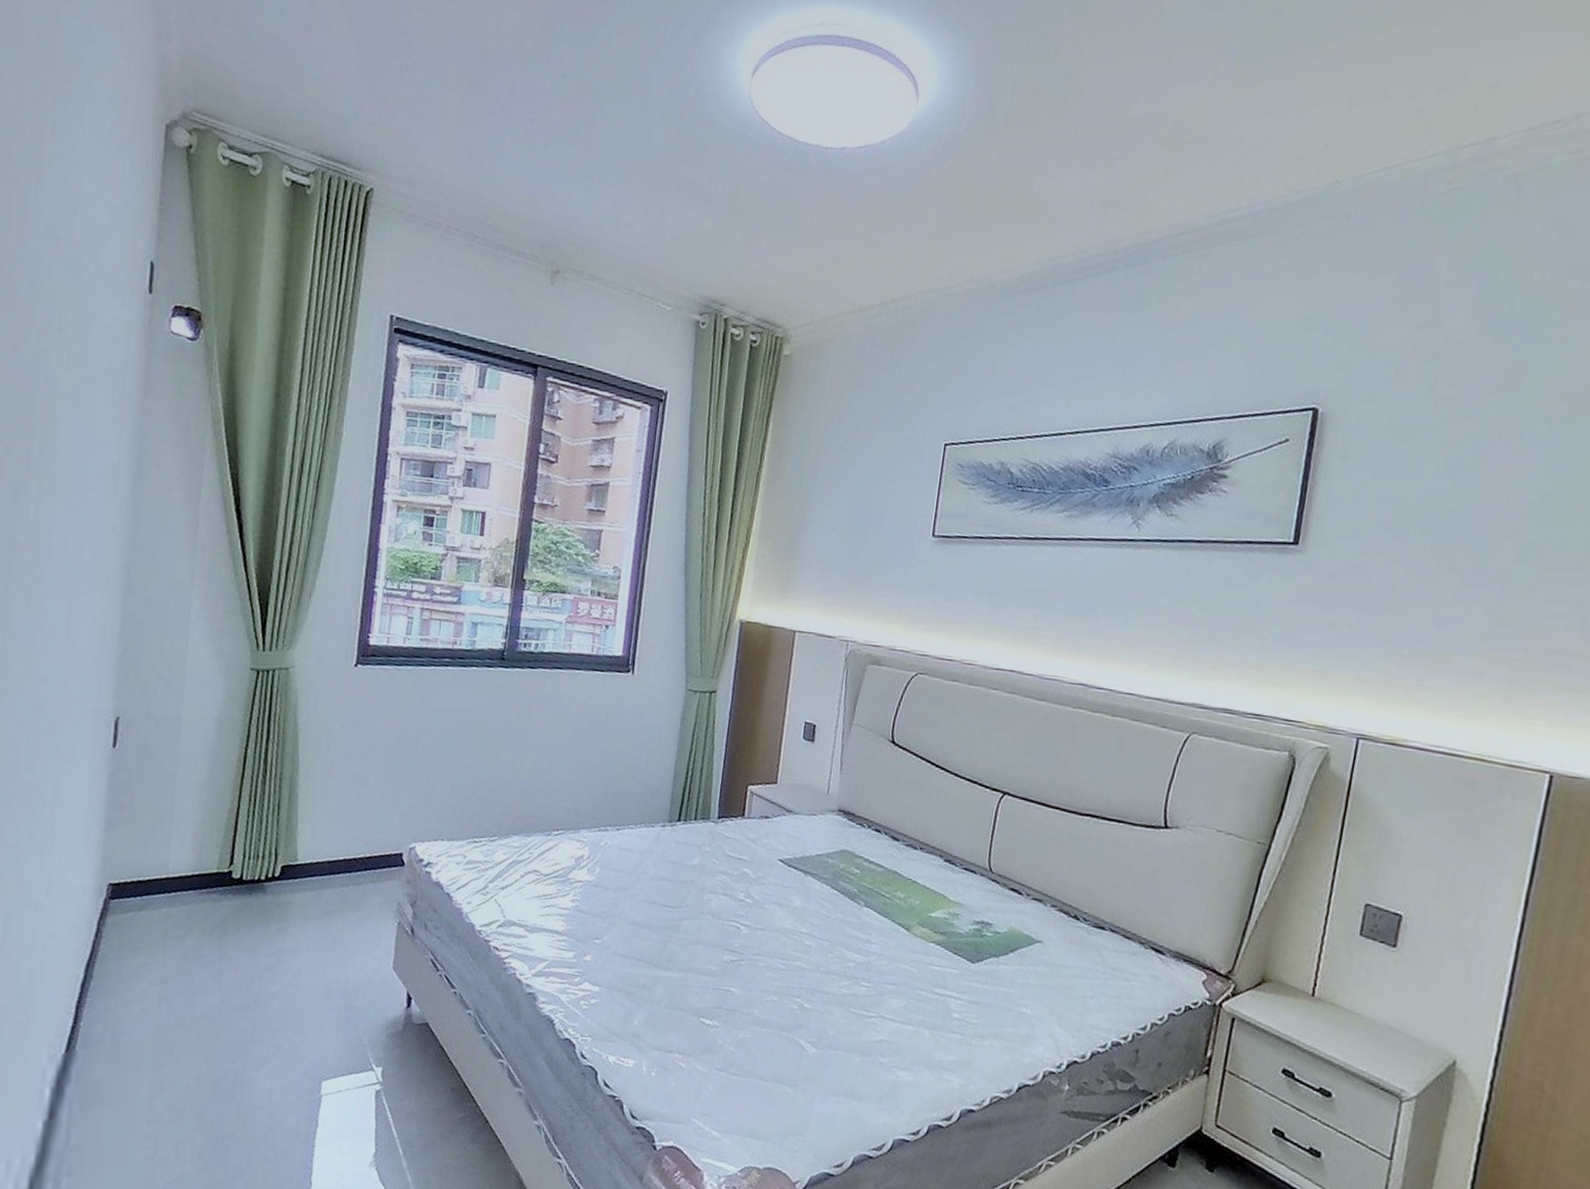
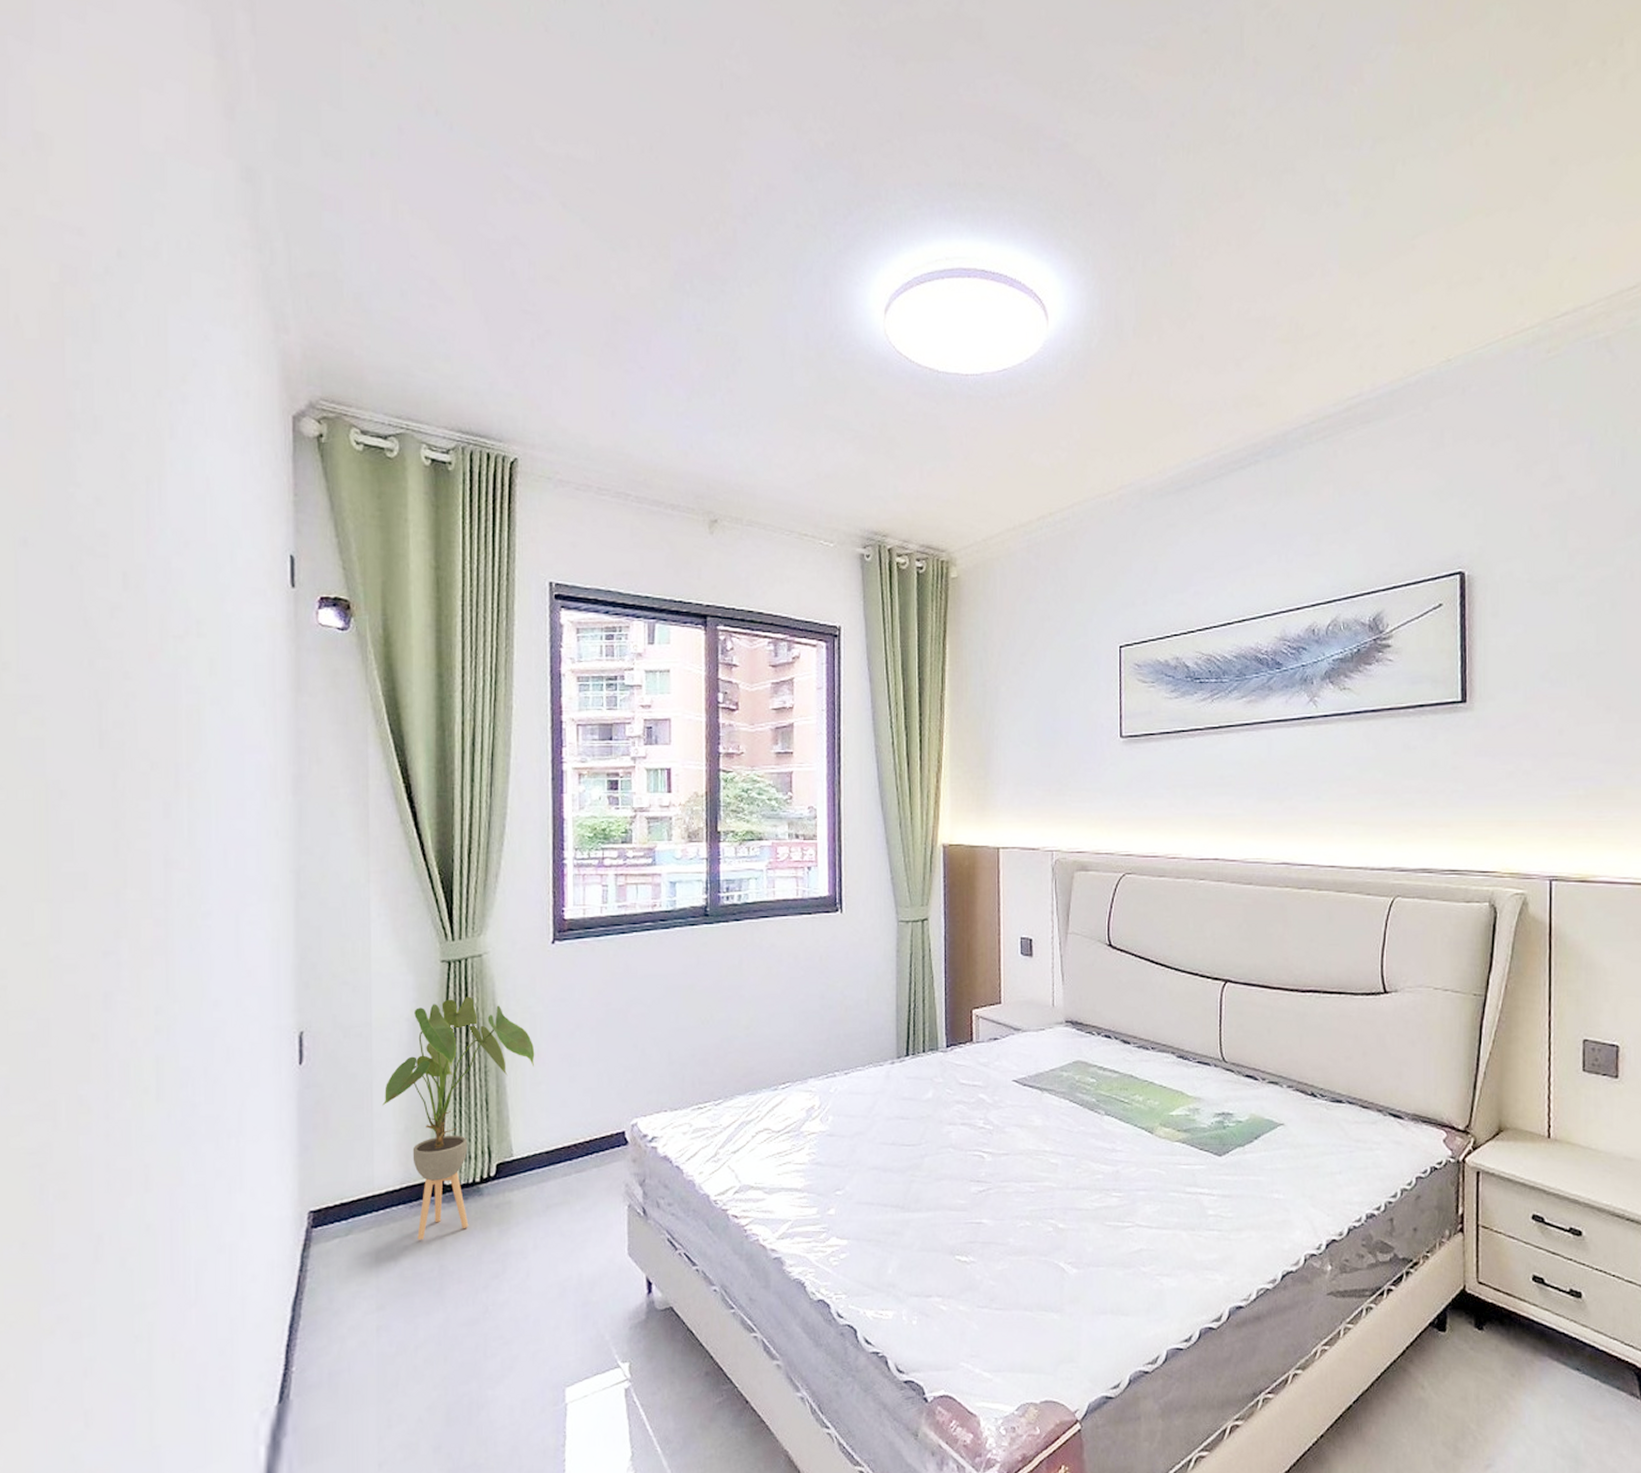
house plant: none [184,705,328,926] -> present [382,996,535,1240]

